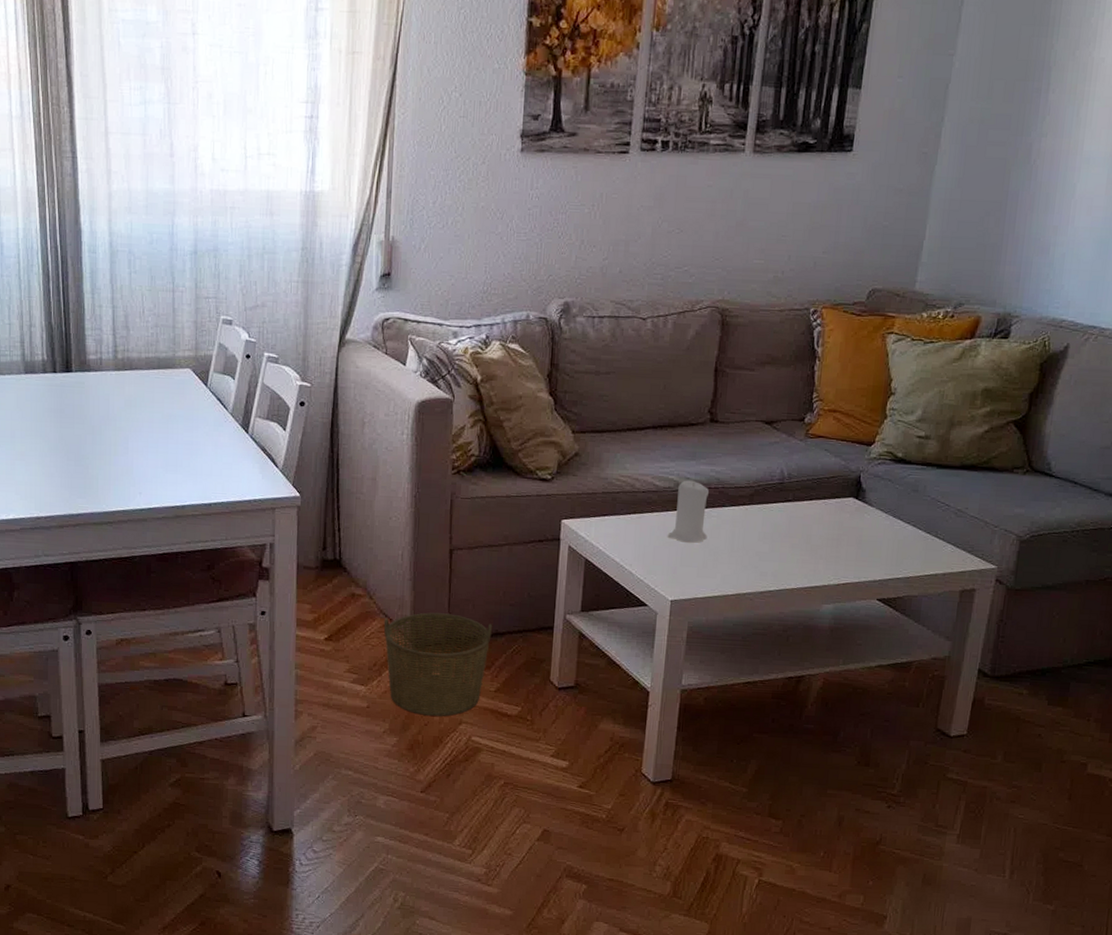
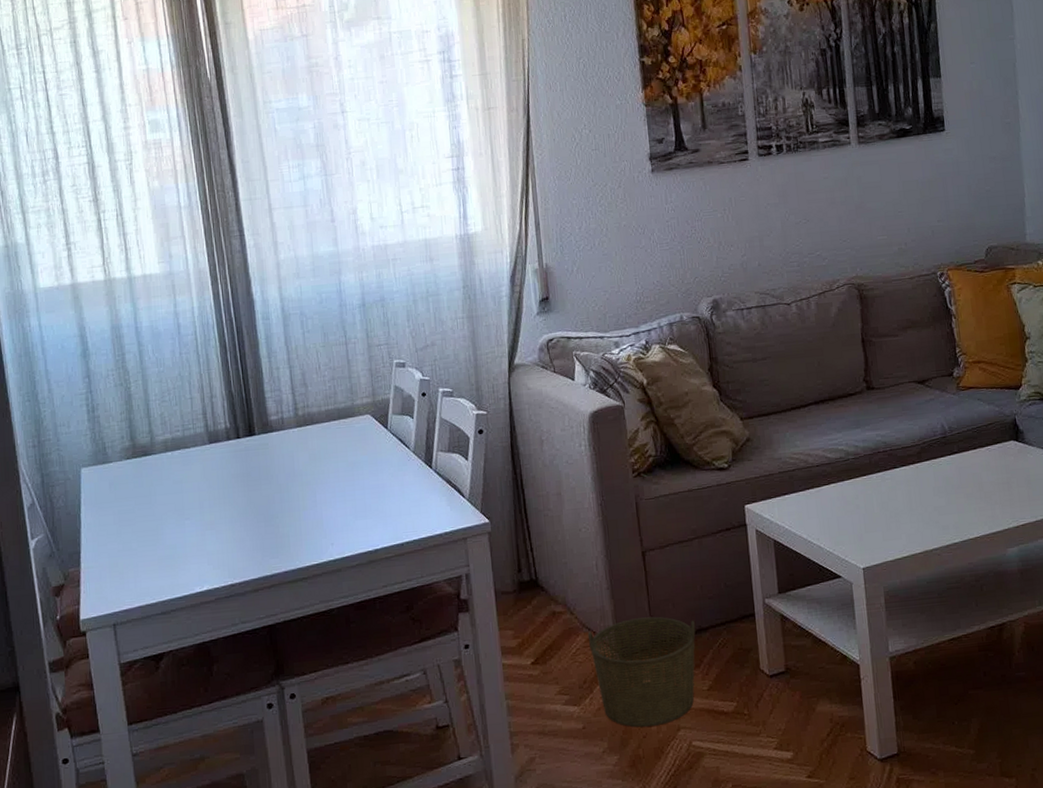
candle: present [667,479,710,544] -> none [847,446,886,510]

